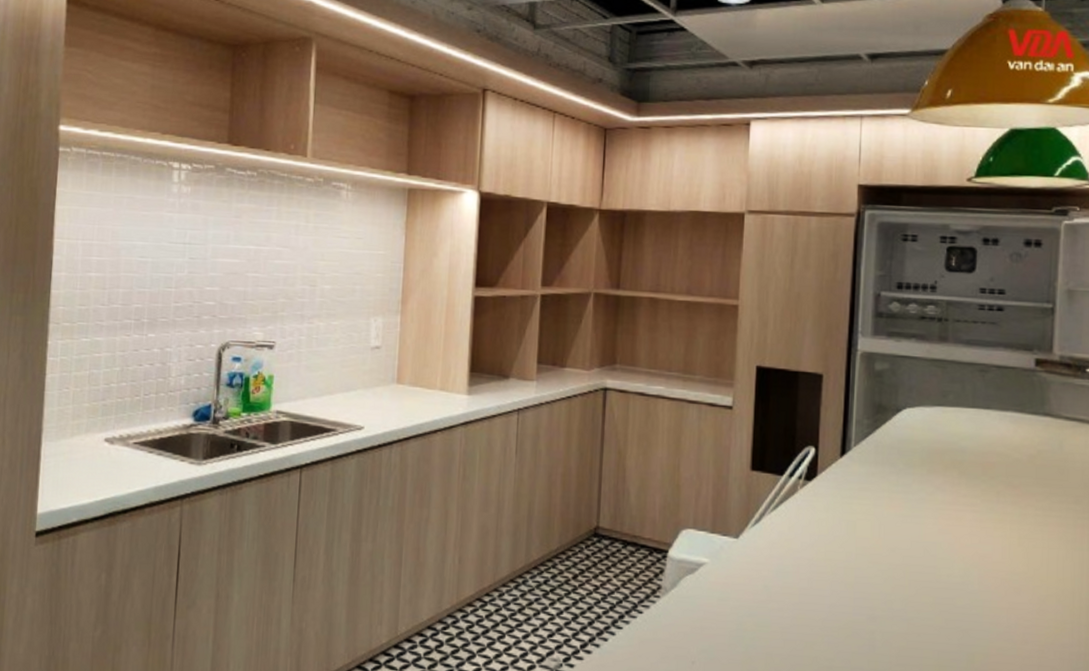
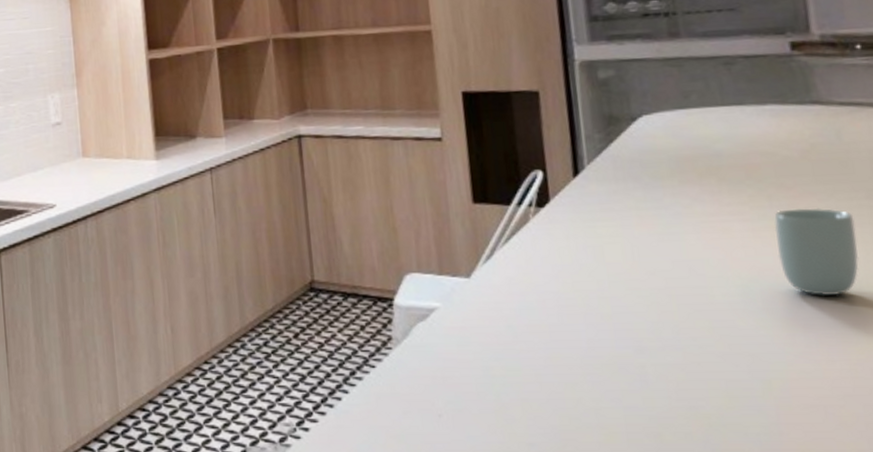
cup: none [997,505,1062,586] -> present [774,208,859,296]

